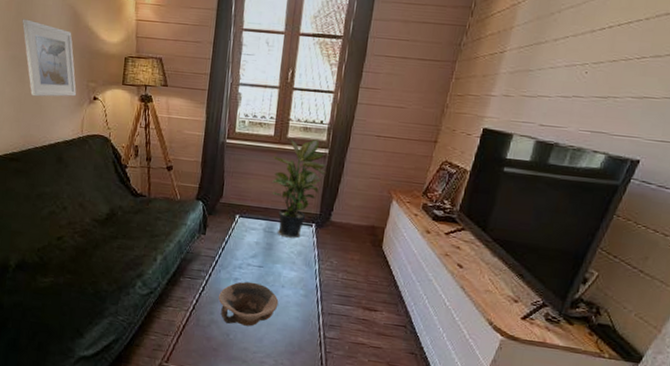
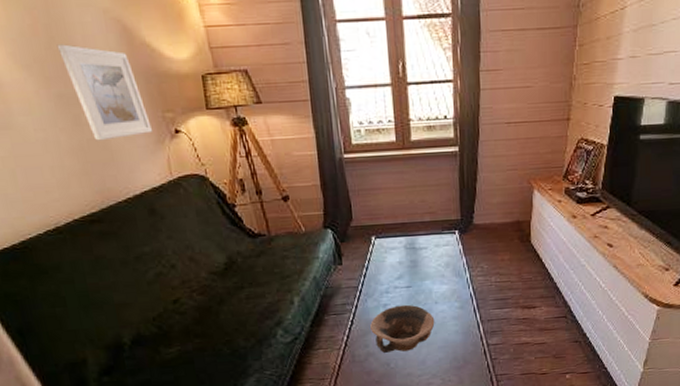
potted plant: present [271,138,327,239] -> none [399,136,461,251]

